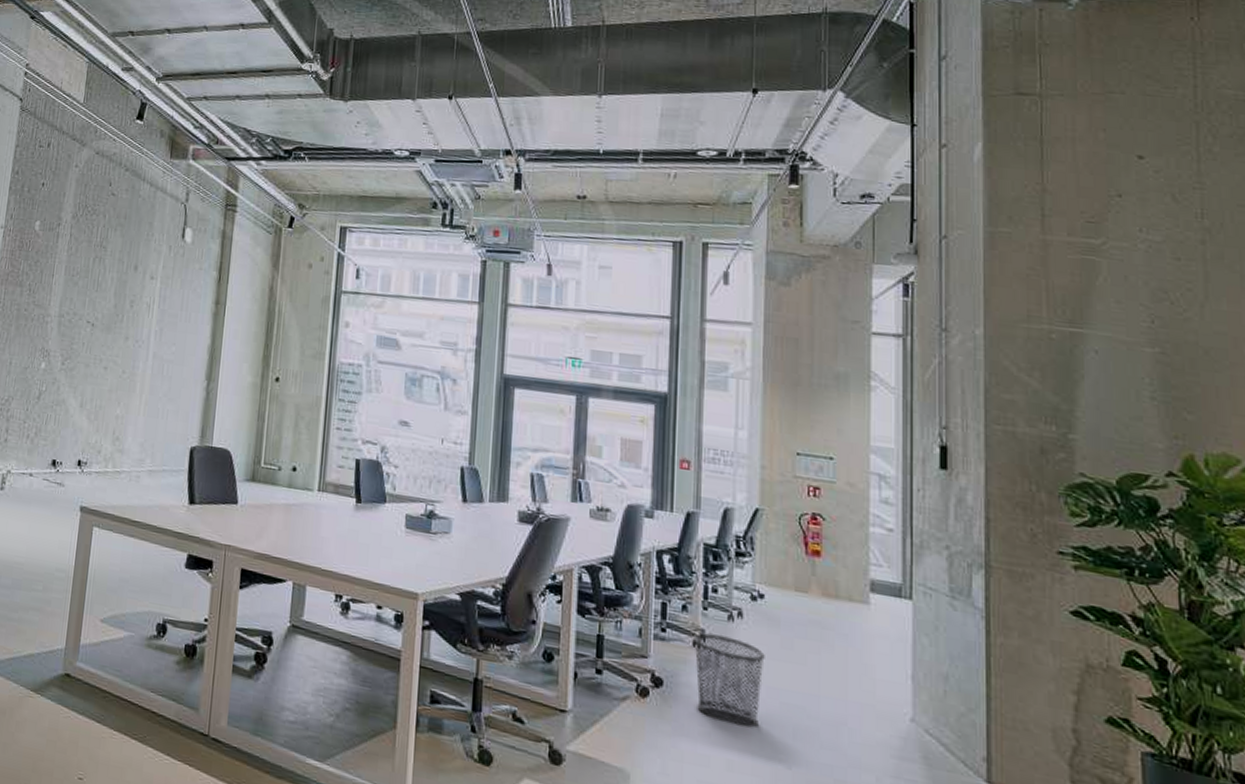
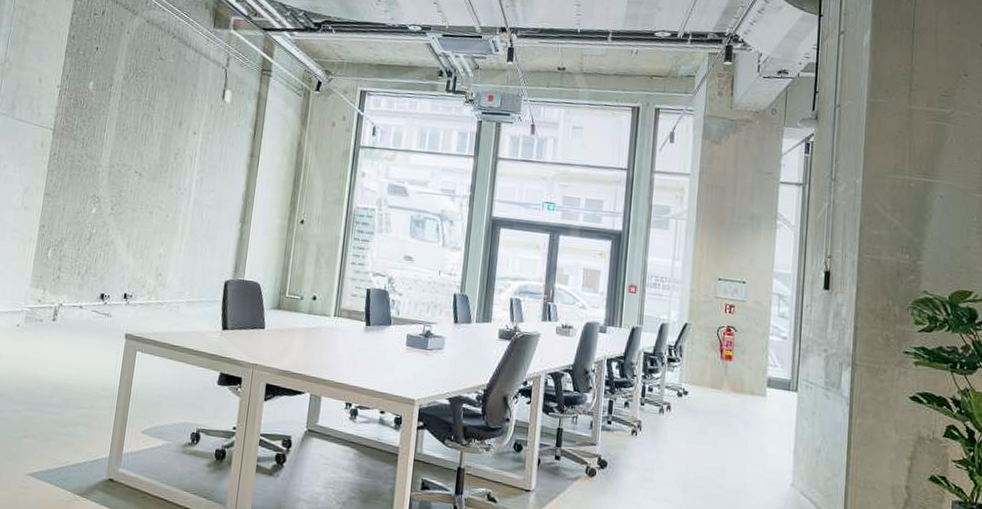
waste bin: present [694,632,765,728] -> none [632,423,686,497]

